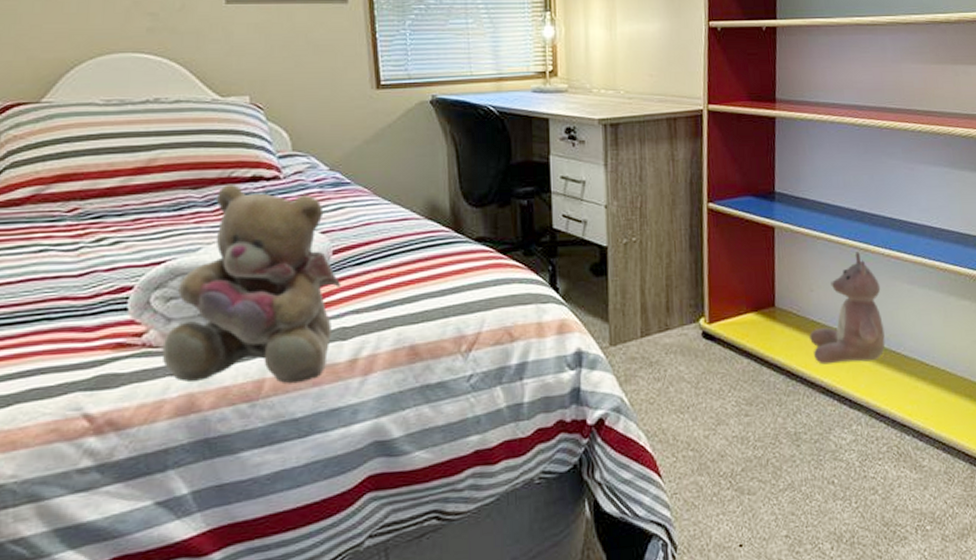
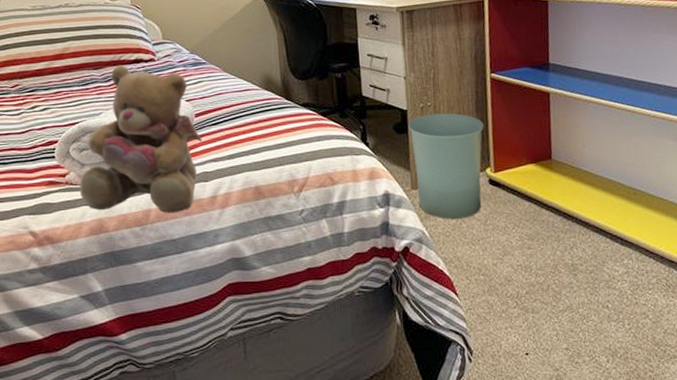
waste bin: none [608,250,698,382] -> present [408,113,484,219]
stuffed animal: present [809,251,886,365] -> none [583,113,653,208]

